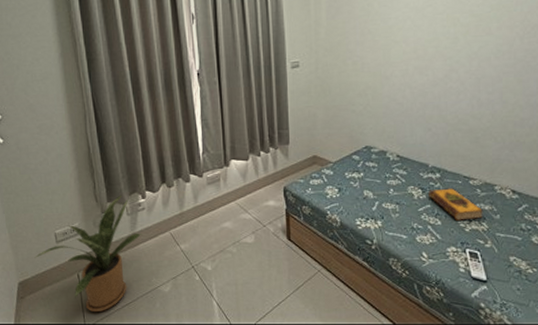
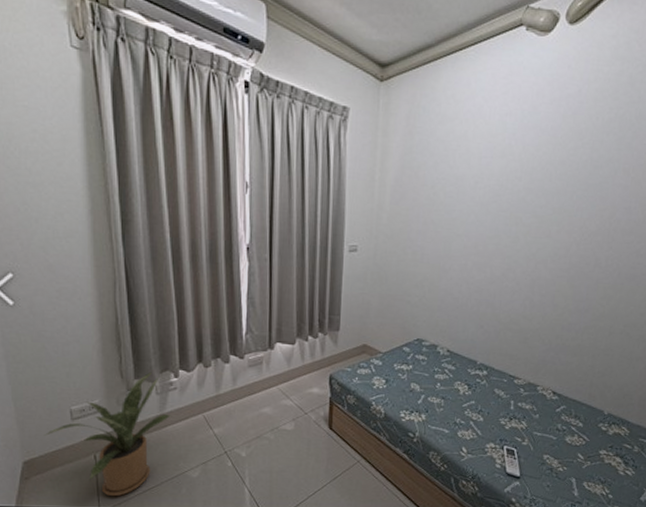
hardback book: present [428,188,483,221] -> none [474,386,524,418]

